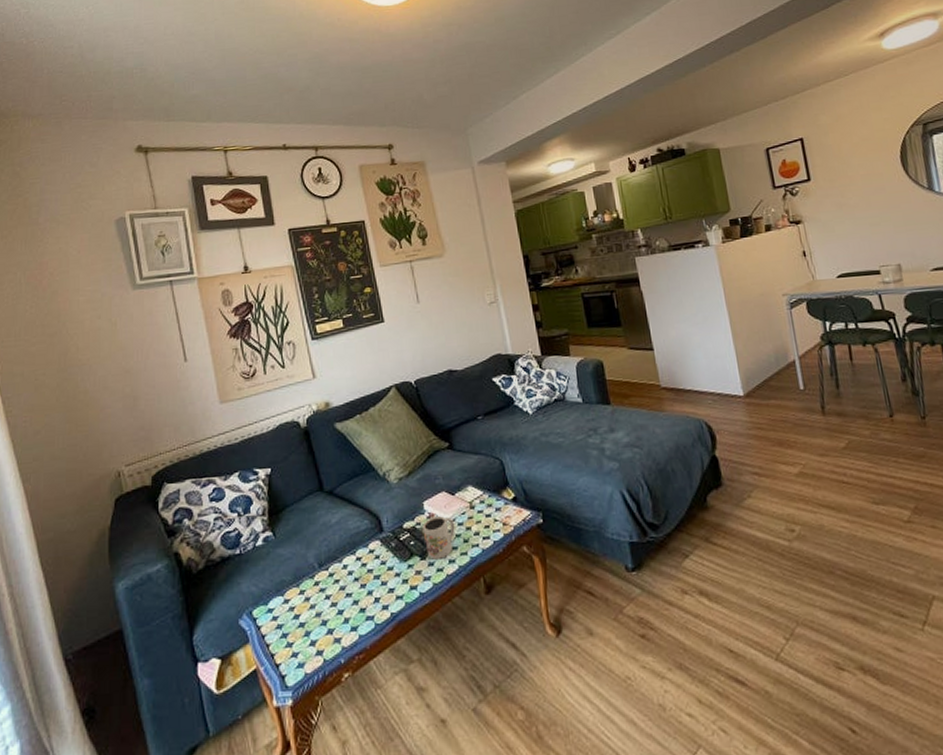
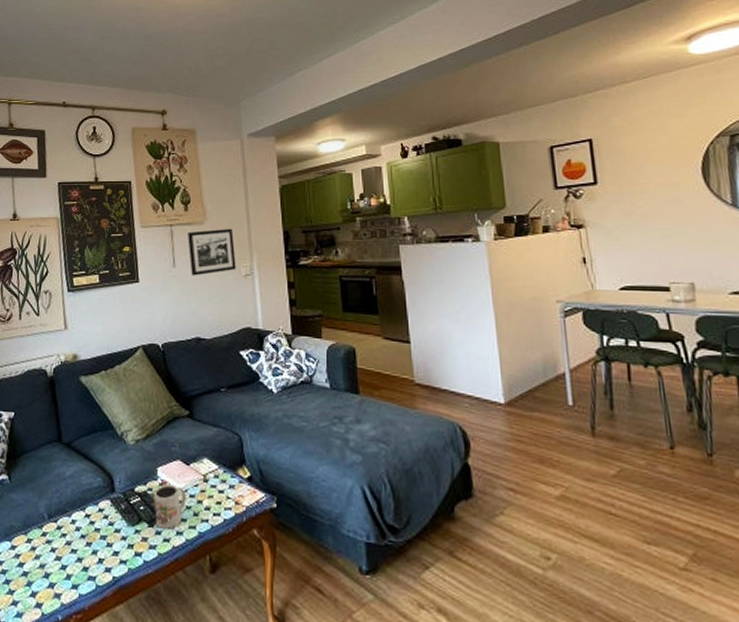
picture frame: none [428,258,480,310] -> present [188,228,236,276]

